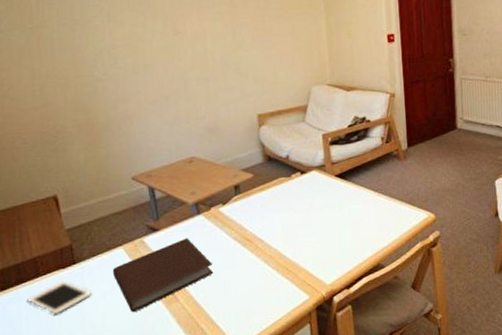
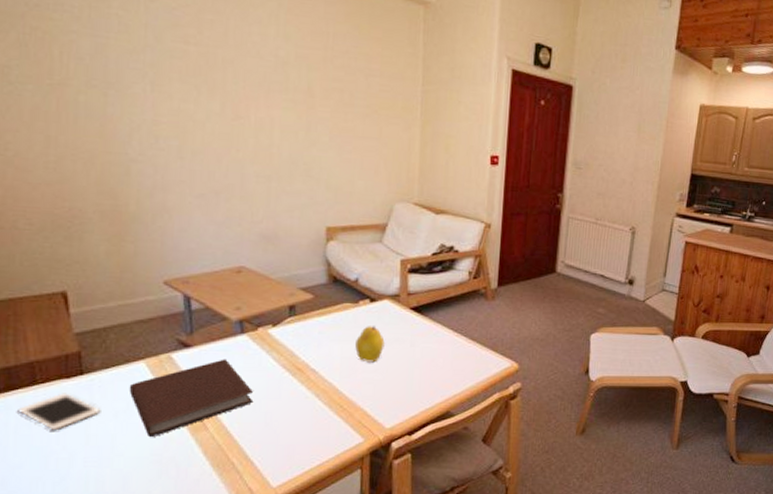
fruit: none [293,195,317,228] -> present [355,326,385,363]

